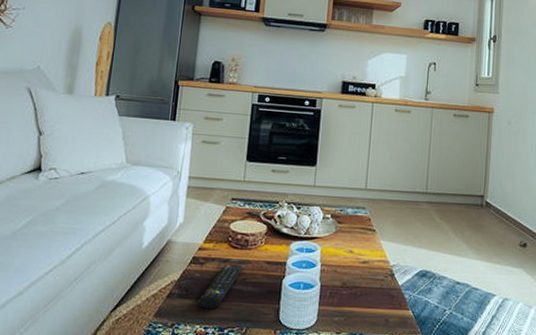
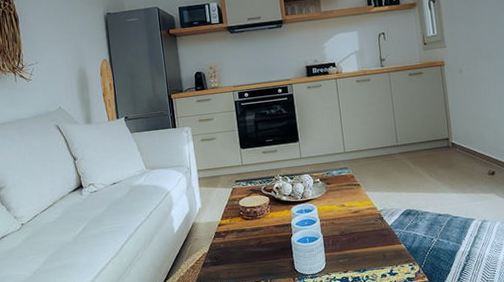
remote control: present [196,264,244,309] -> none [226,232,257,271]

